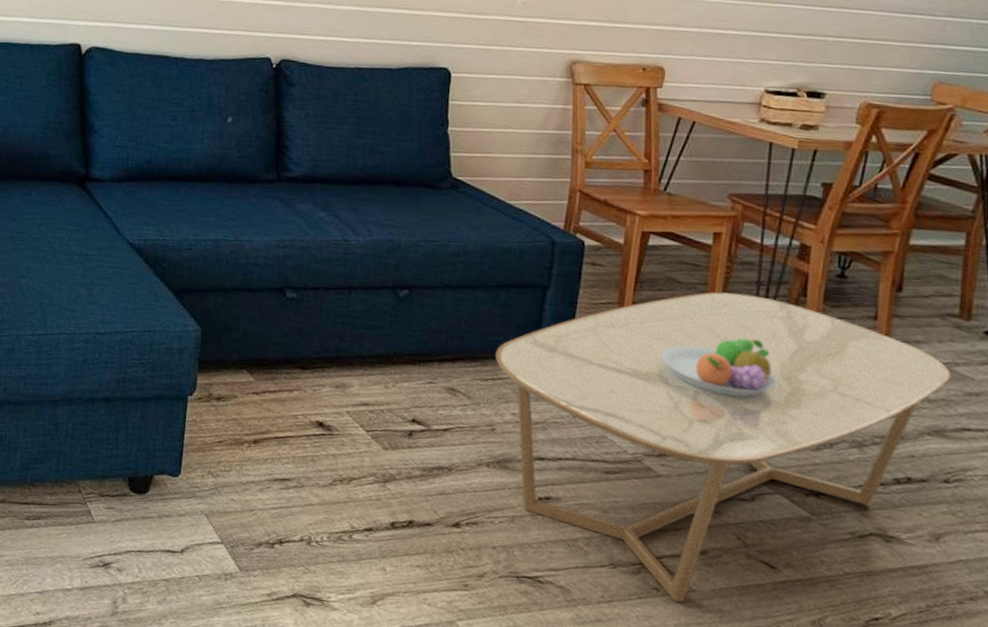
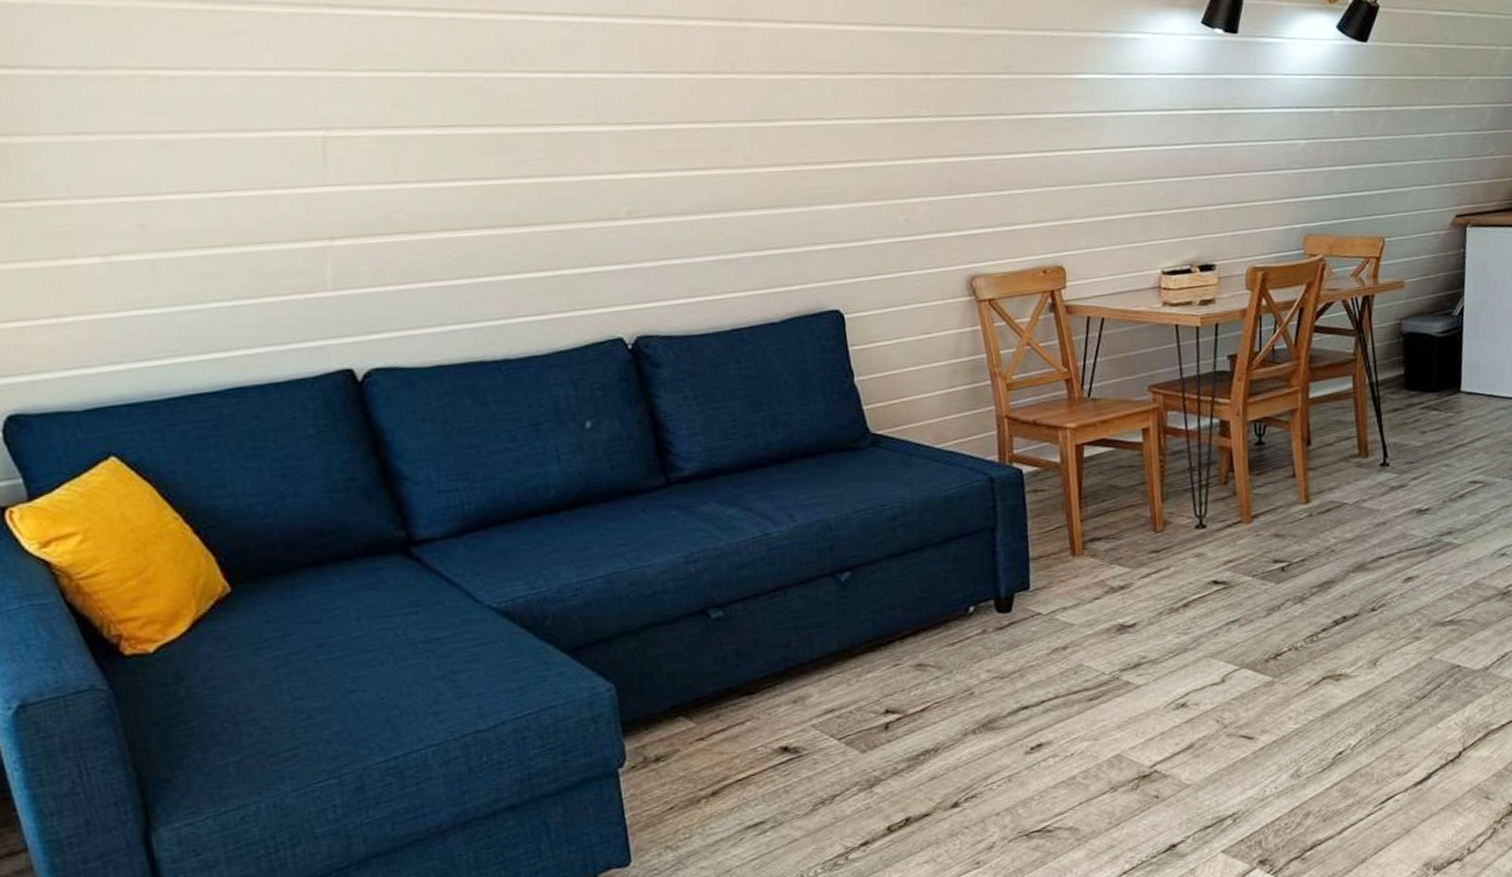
coffee table: present [495,291,951,603] -> none [957,481,1362,802]
fruit bowl: present [661,338,777,398] -> none [1117,526,1224,590]

